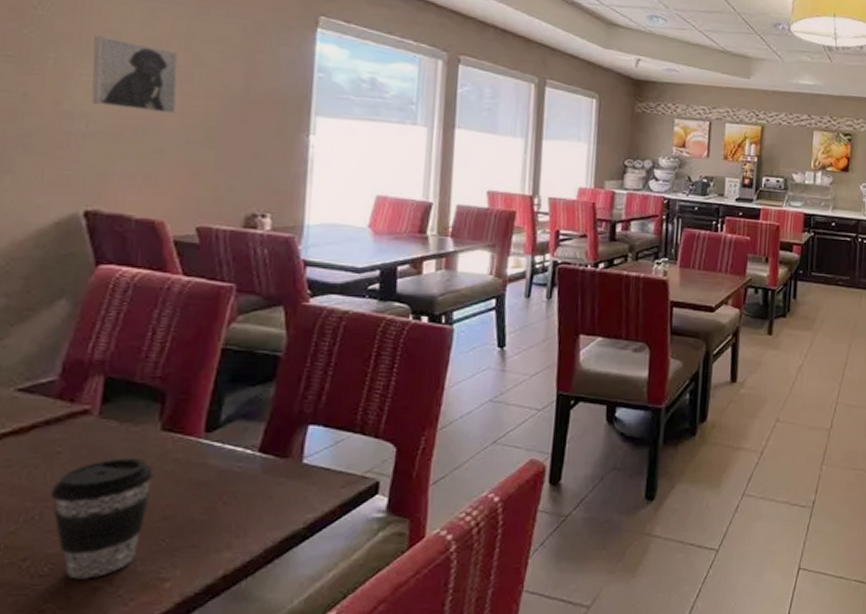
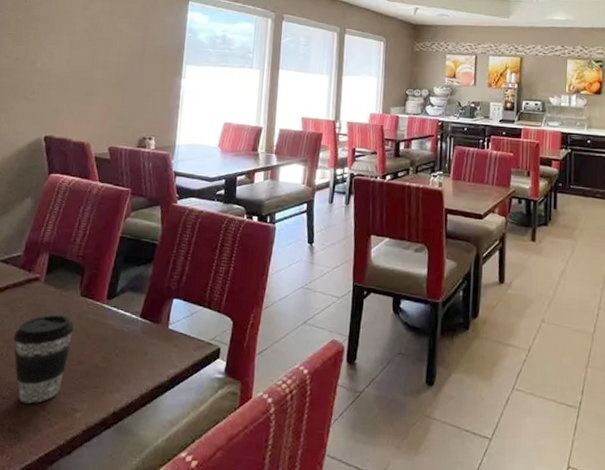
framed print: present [91,35,179,115] -> none [53,17,104,68]

